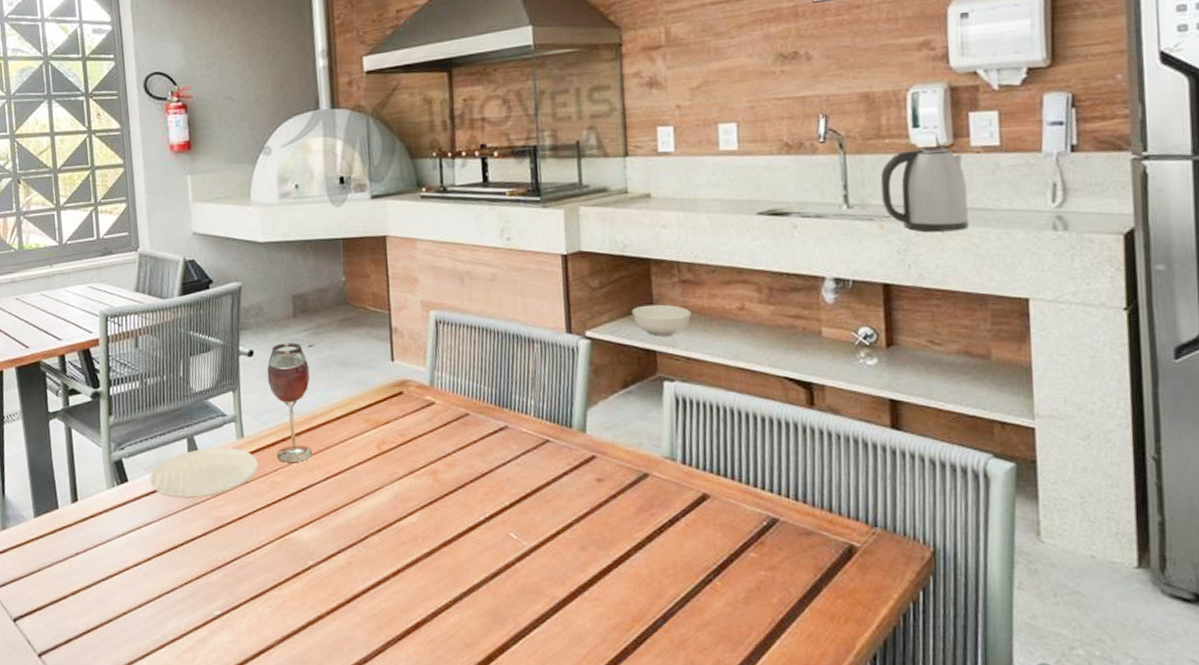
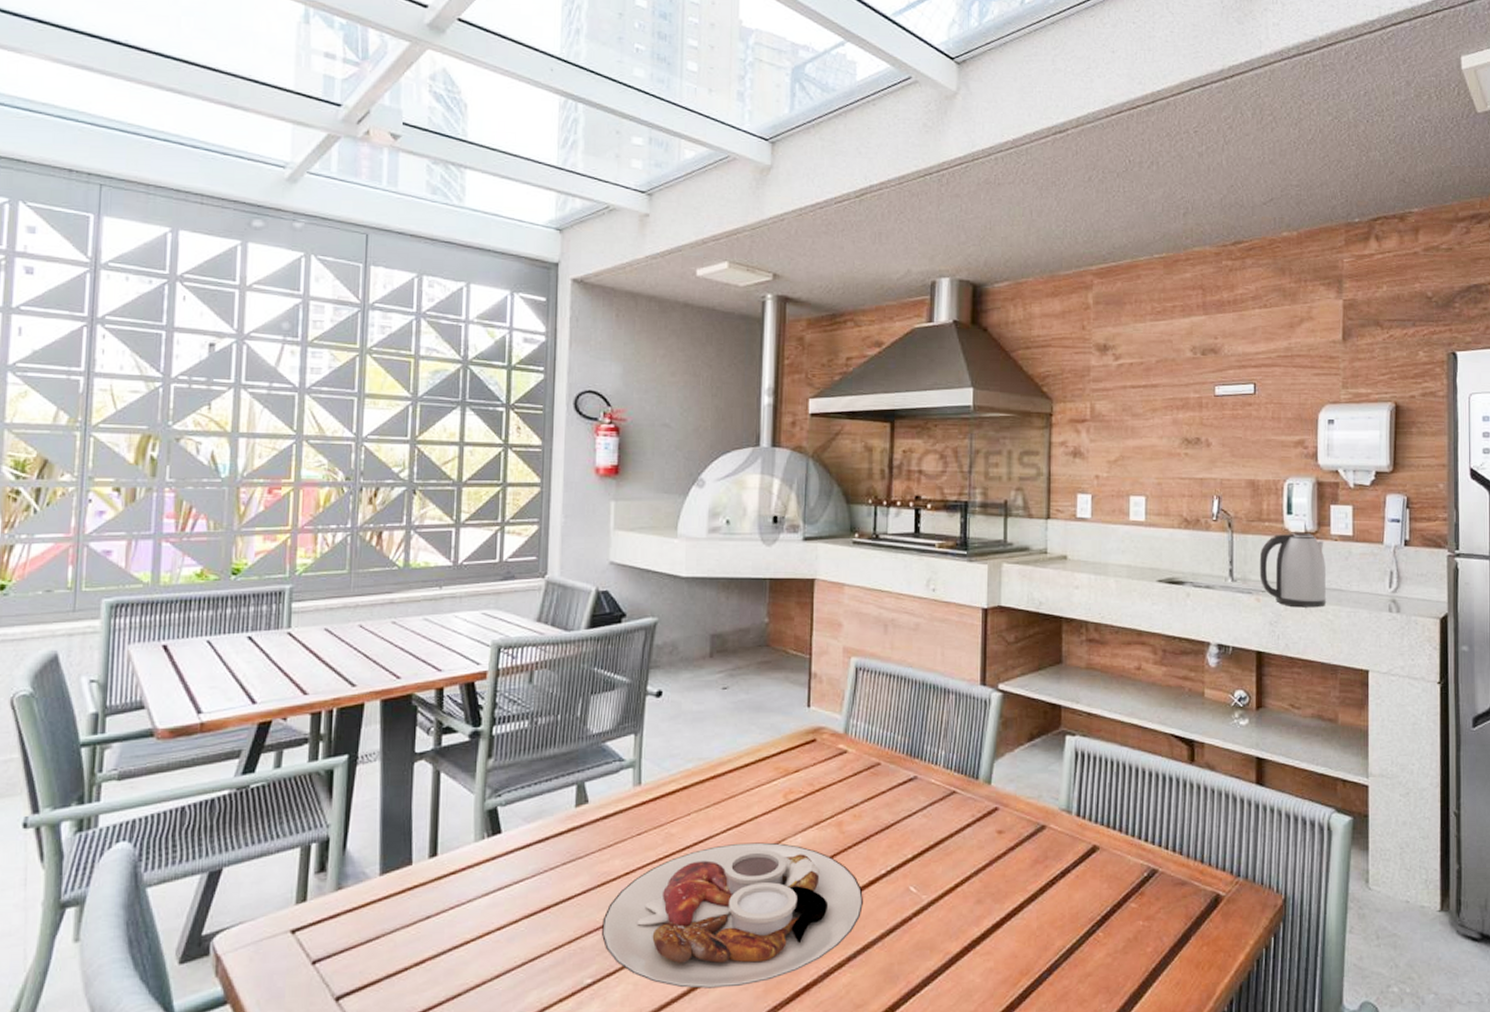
plate: present [149,447,258,498] -> none [527,795,654,852]
platter: none [223,490,465,623] -> present [602,842,863,989]
wineglass: present [266,342,312,462] -> none [674,684,721,812]
bowl: present [631,304,692,336] -> none [1041,661,1095,691]

